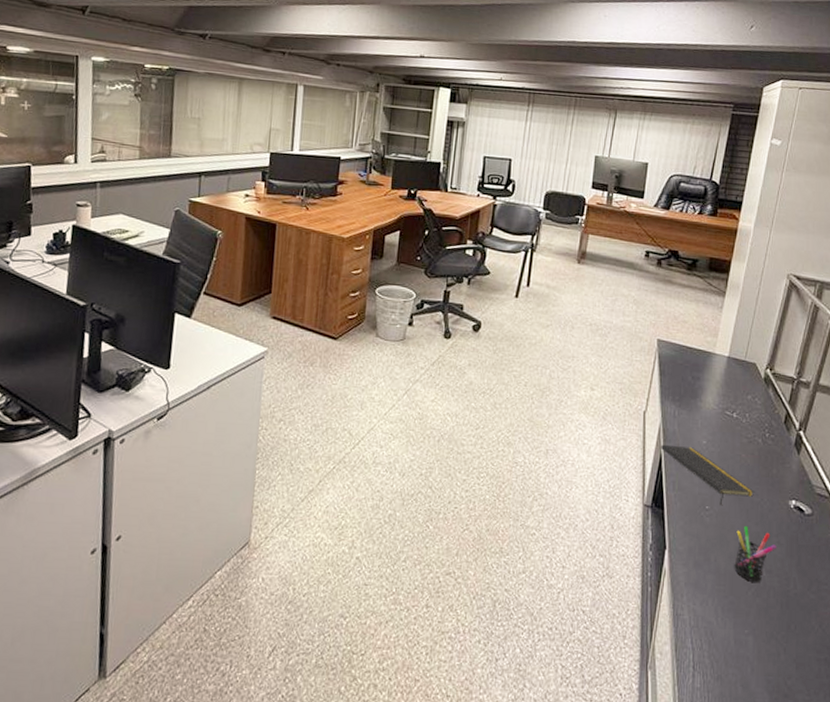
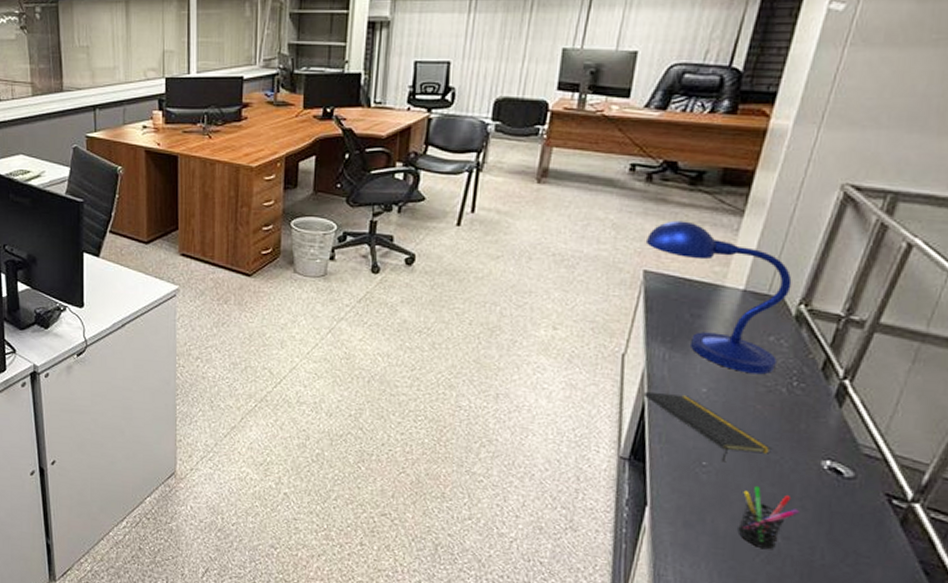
desk lamp: none [658,298,760,428] -> present [645,220,792,375]

